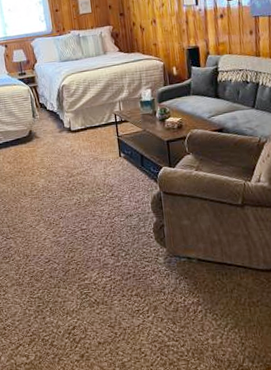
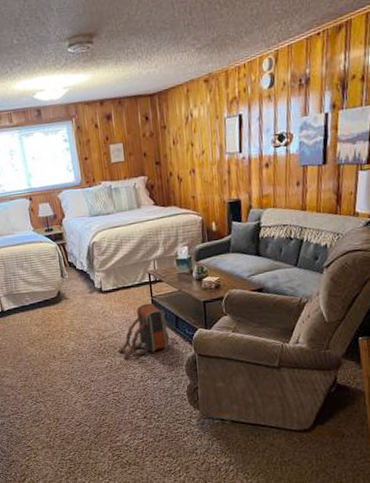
backpack: none [86,142,143,196] -> present [118,303,177,359]

